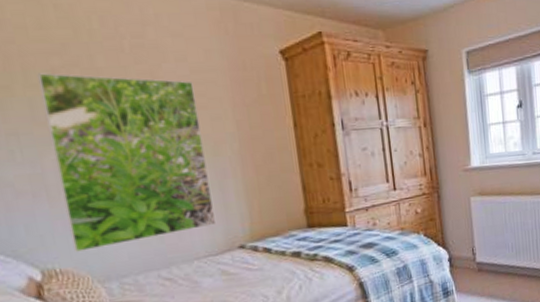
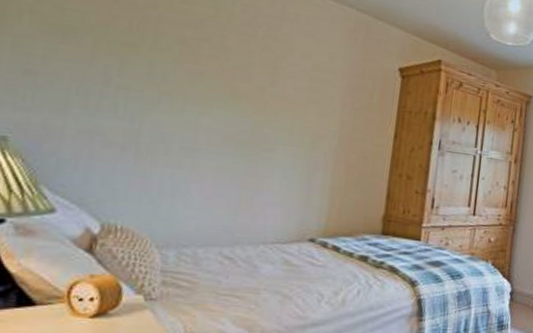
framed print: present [37,73,217,252] -> none [142,40,311,214]

